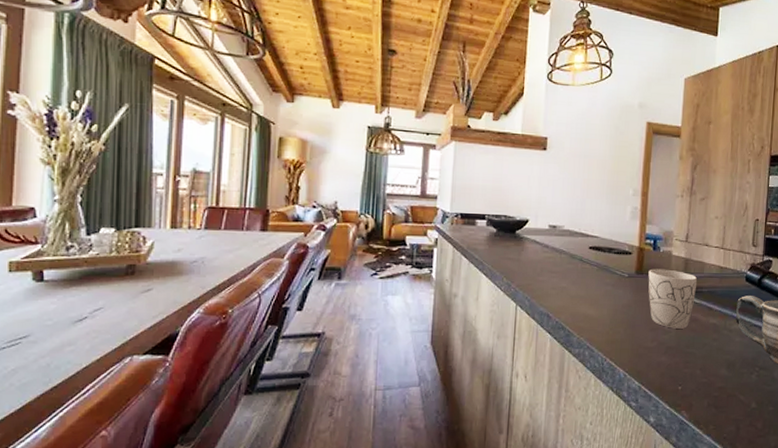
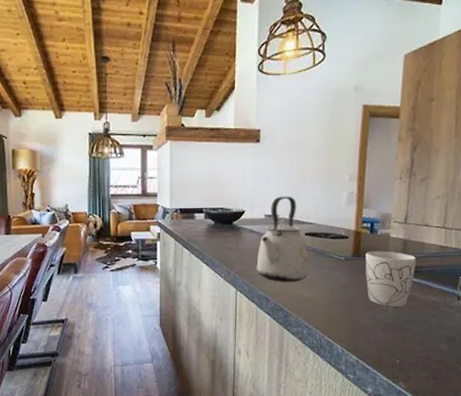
kettle: none [538,206,592,298] -> present [256,196,309,282]

